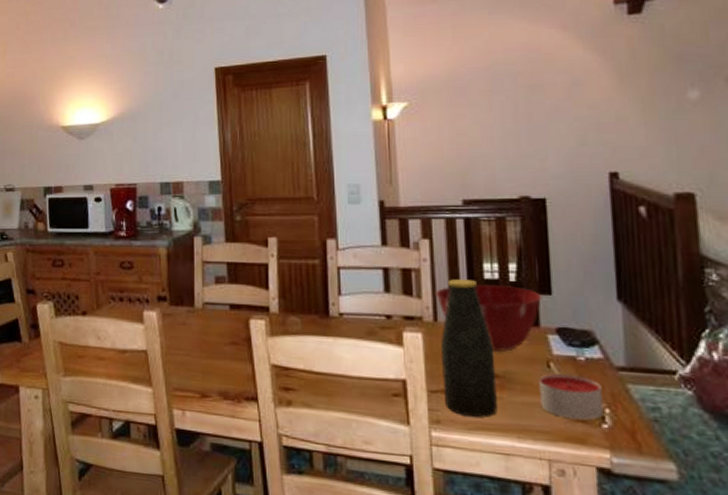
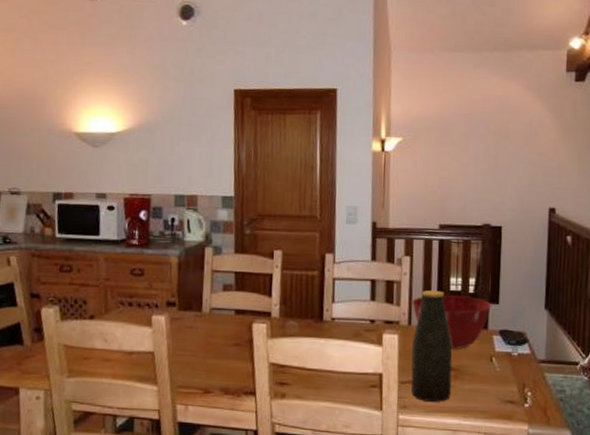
candle: present [539,374,603,421] -> none [482,366,527,402]

